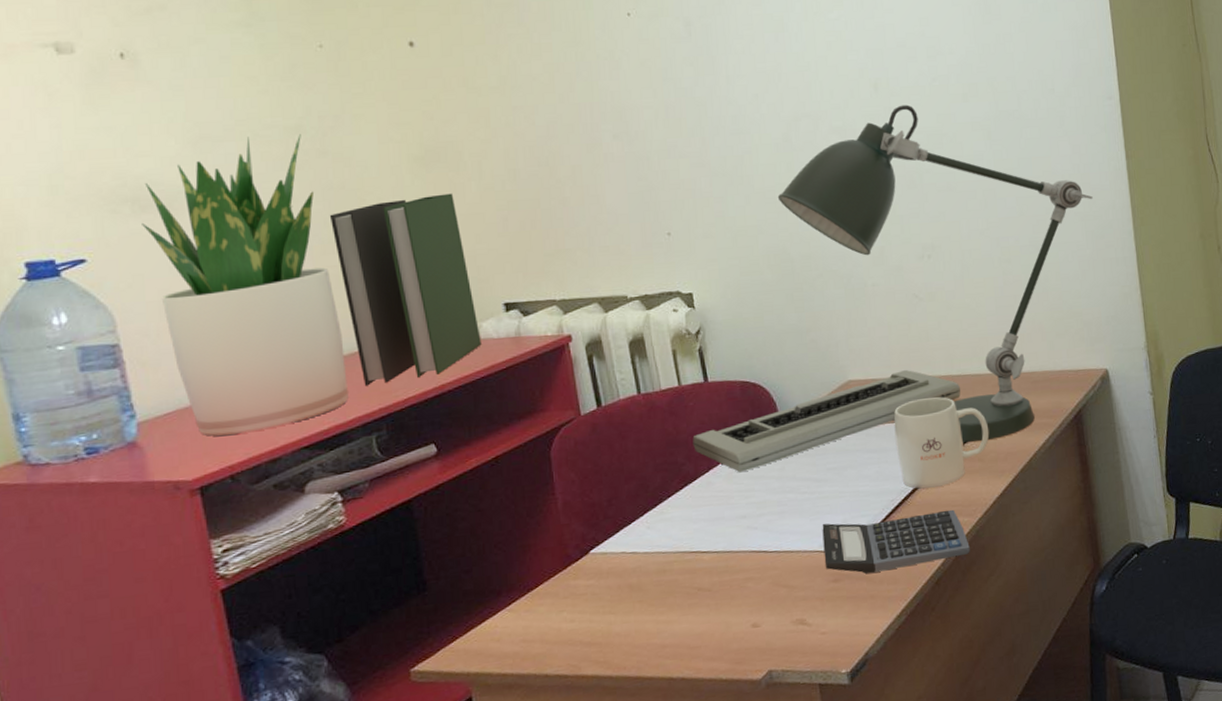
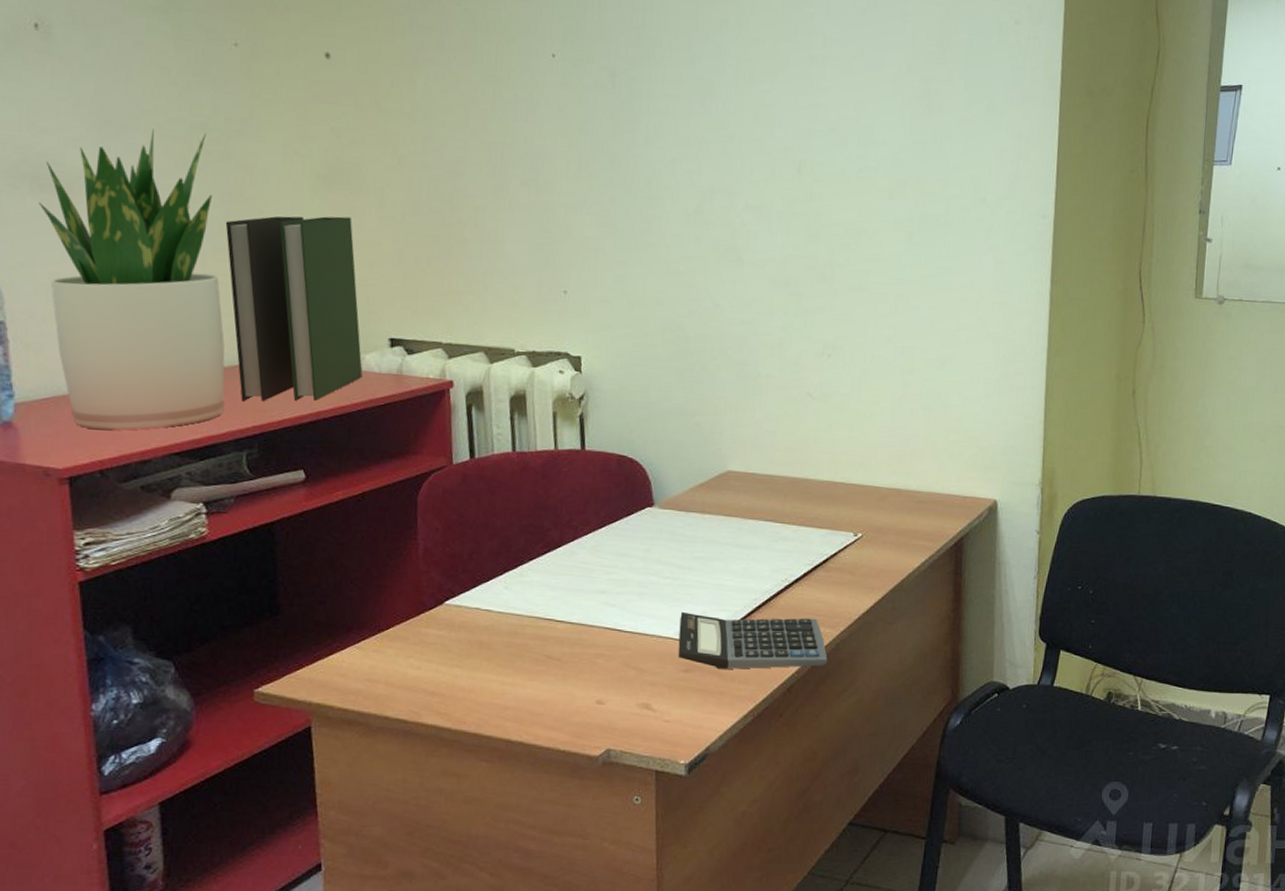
computer keyboard: present [692,369,961,473] -> none [561,468,842,547]
desk lamp: present [777,104,1093,443] -> none [681,192,1009,554]
mug: present [893,397,989,489] -> none [766,500,865,594]

